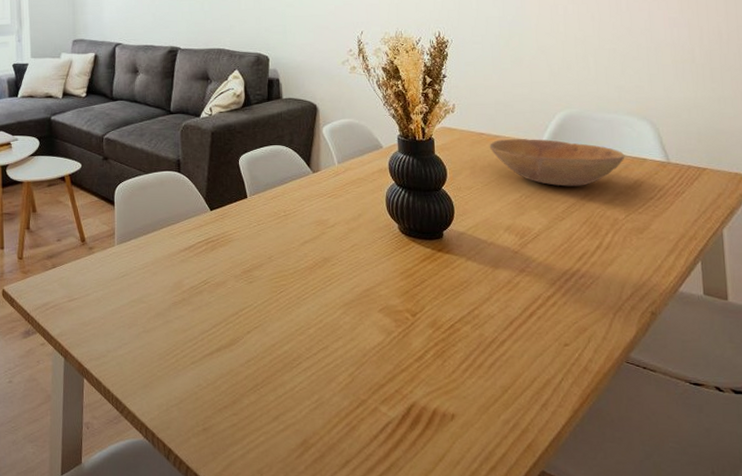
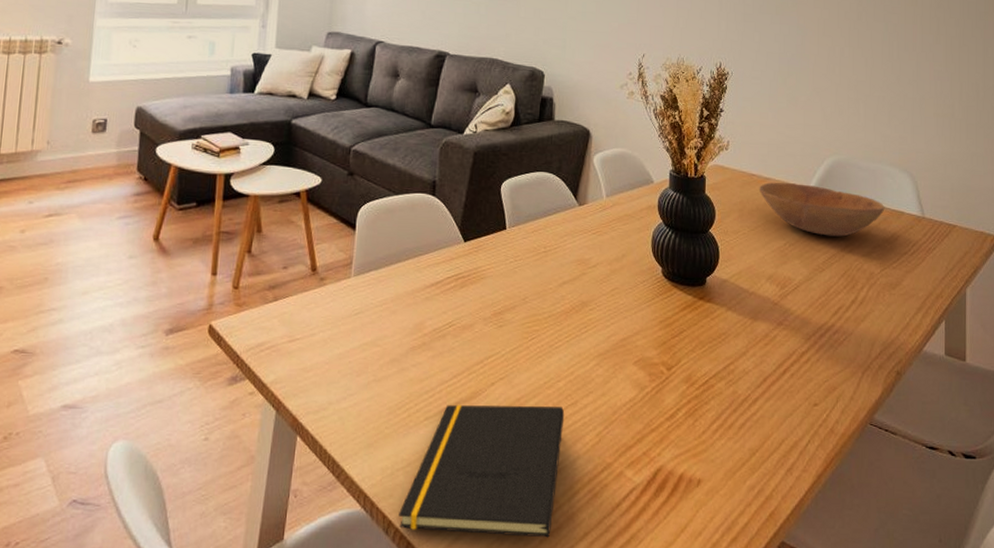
notepad: none [177,350,318,465] -> present [399,404,565,538]

